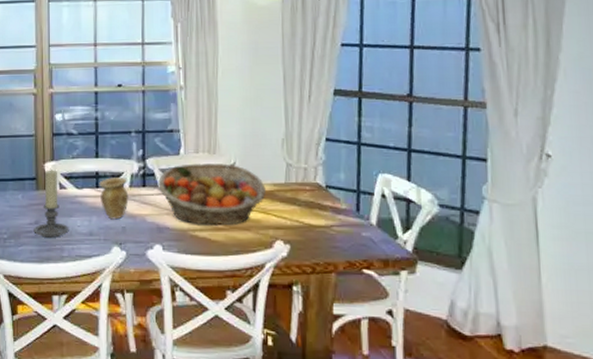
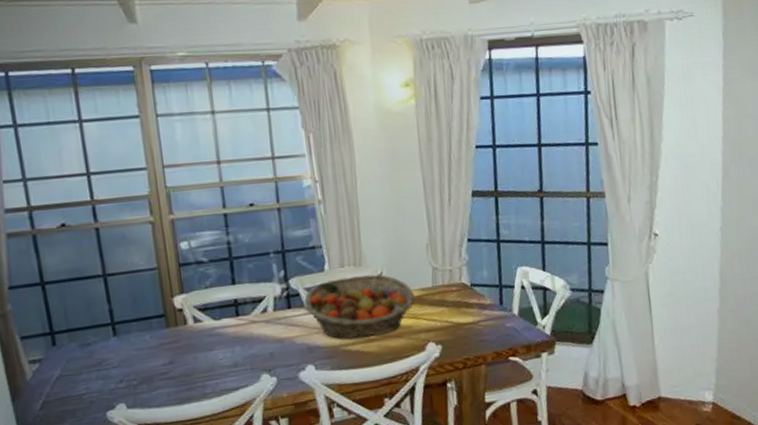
candle holder: present [34,170,69,238] -> none [168,303,210,377]
vase: present [99,176,129,220] -> none [239,300,274,347]

